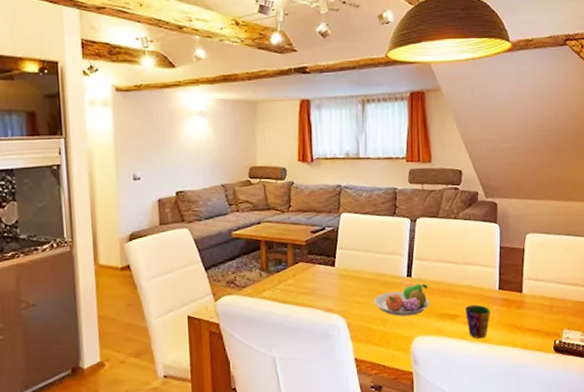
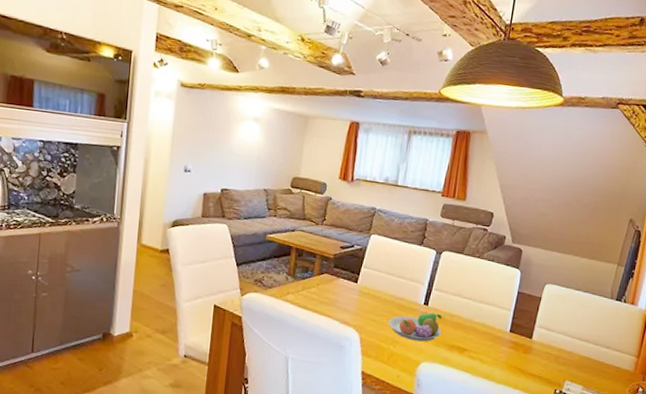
cup: present [465,304,491,338] -> none [473,341,499,374]

